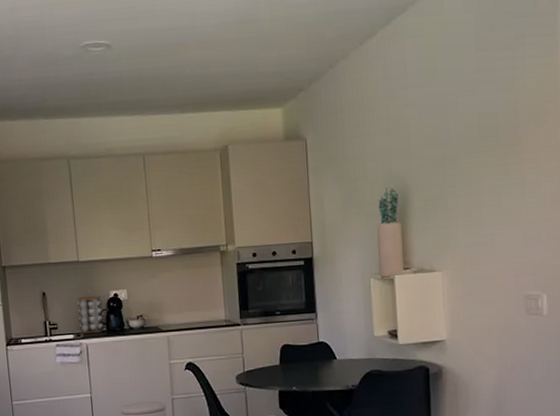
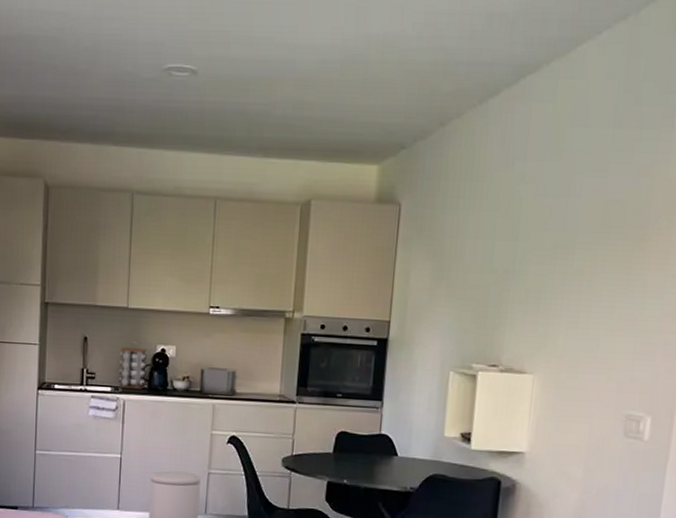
toaster: none [151,302,187,329] -> present [198,366,239,396]
vase: present [377,187,404,279] -> none [461,271,497,375]

